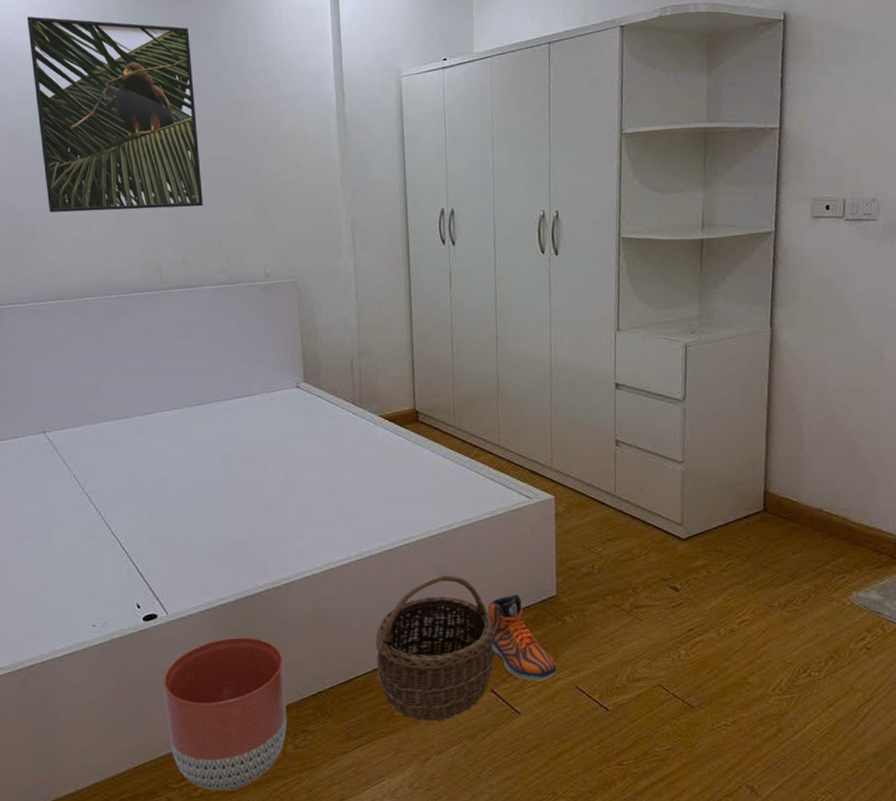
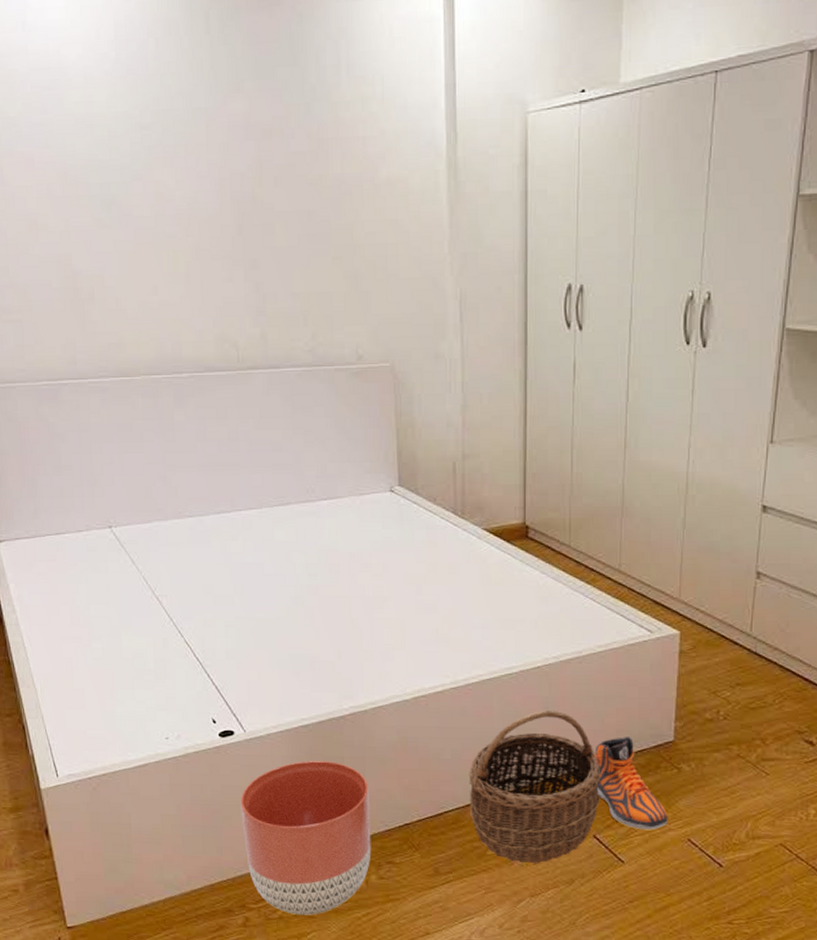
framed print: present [26,16,203,213] -> none [77,23,286,273]

